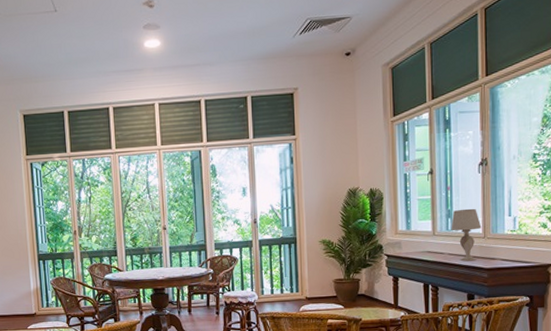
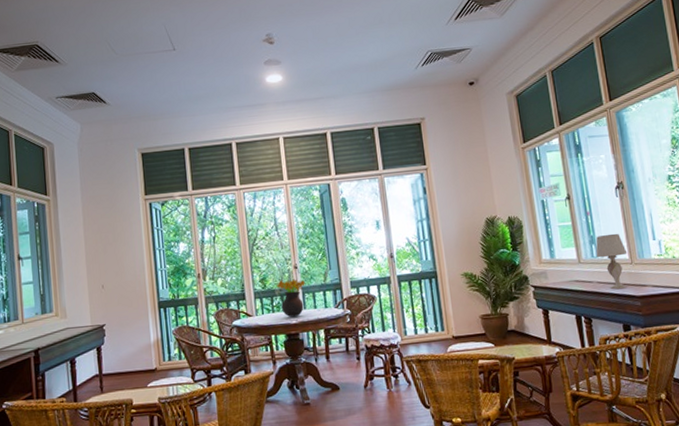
flower arrangement: none [146,238,174,274] -> present [277,279,306,318]

